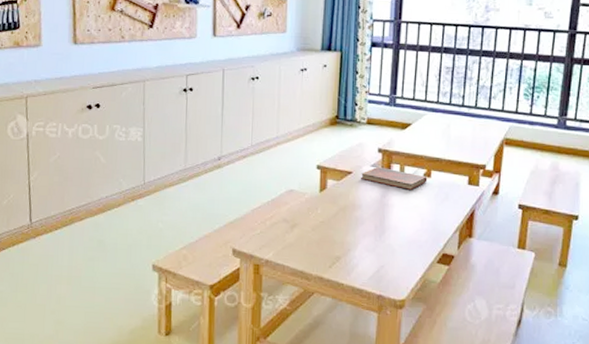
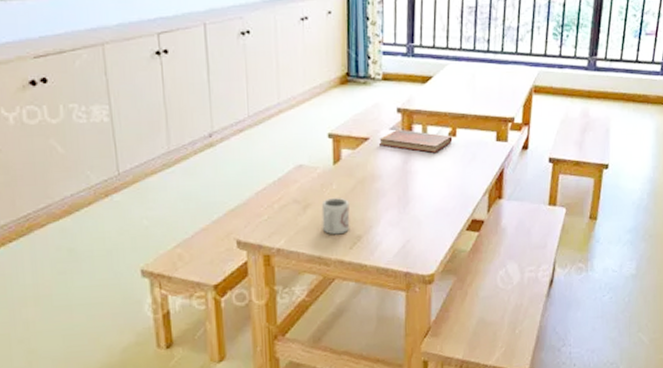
cup: none [306,220,331,254] -> present [321,197,350,235]

